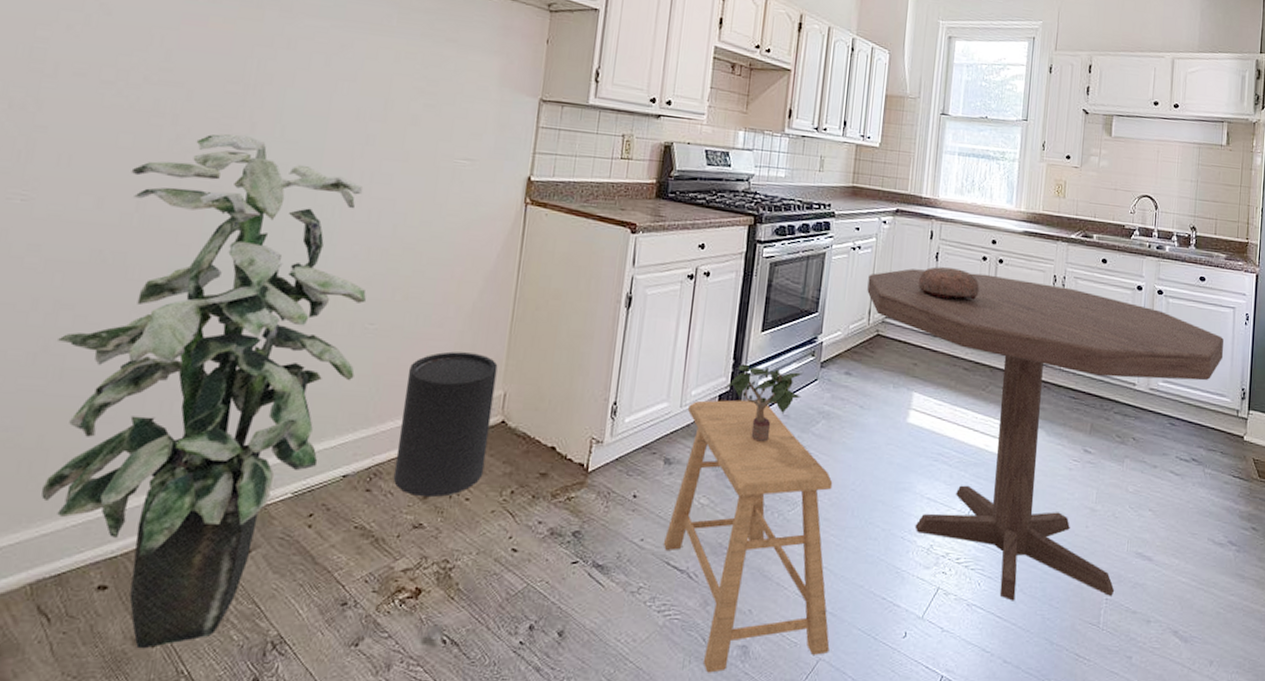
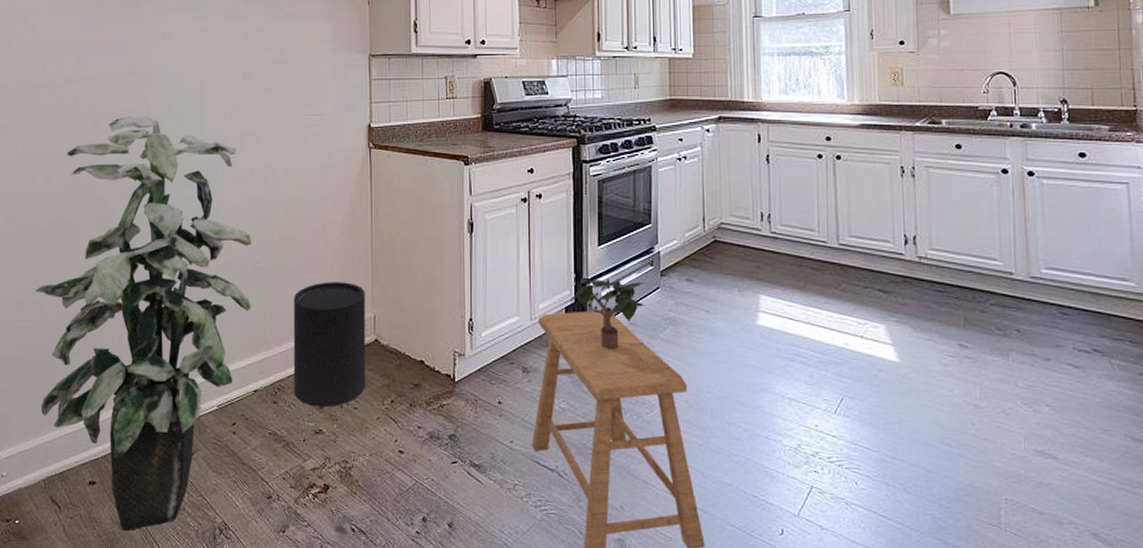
dining table: present [867,268,1224,601] -> none [698,172,1120,500]
decorative bowl: present [918,267,980,300] -> none [750,169,818,201]

